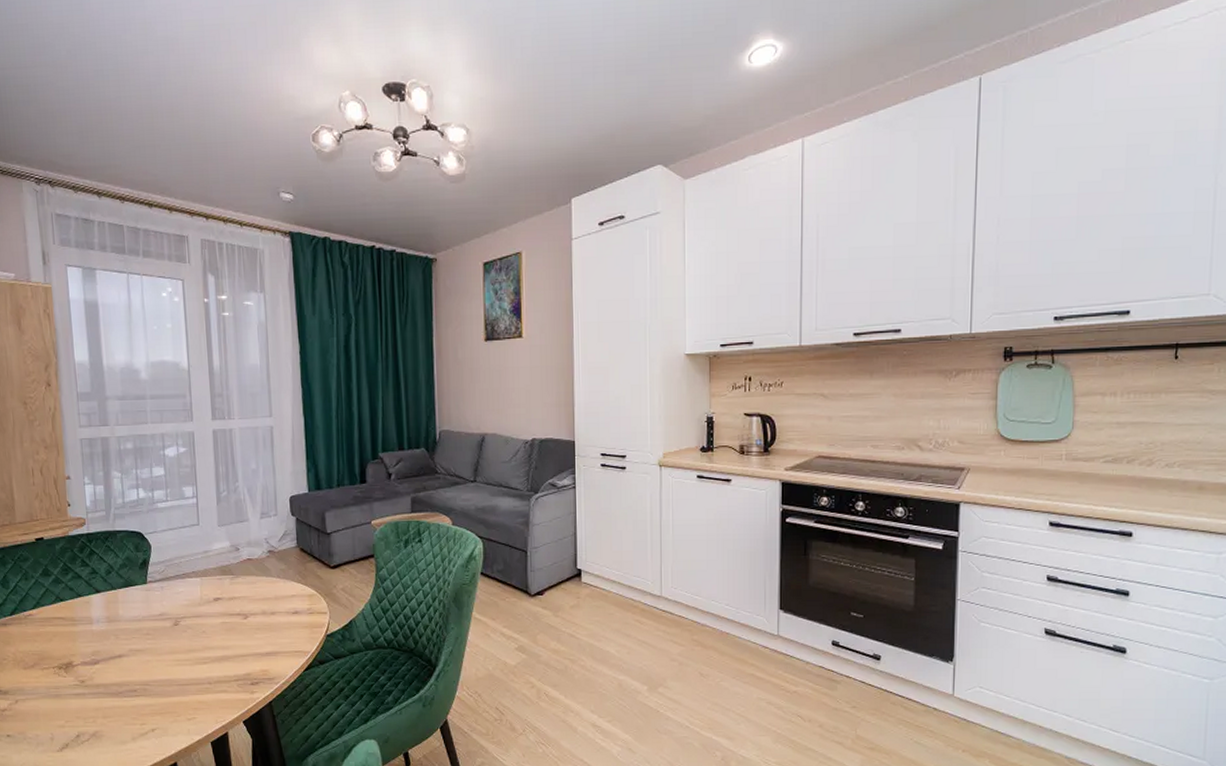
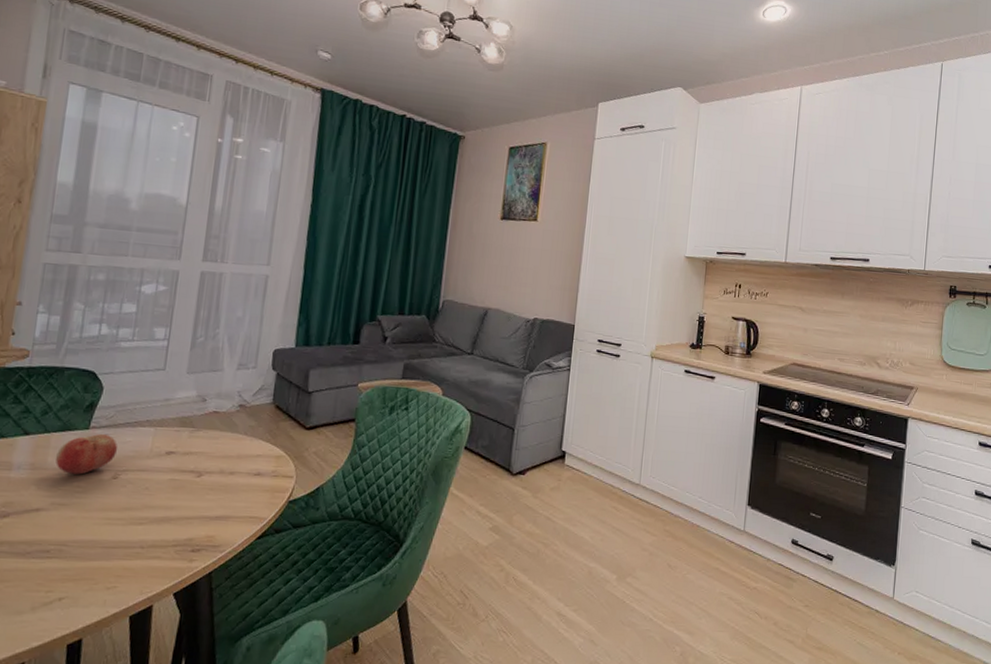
fruit: none [124,586,174,624] -> present [55,433,118,475]

